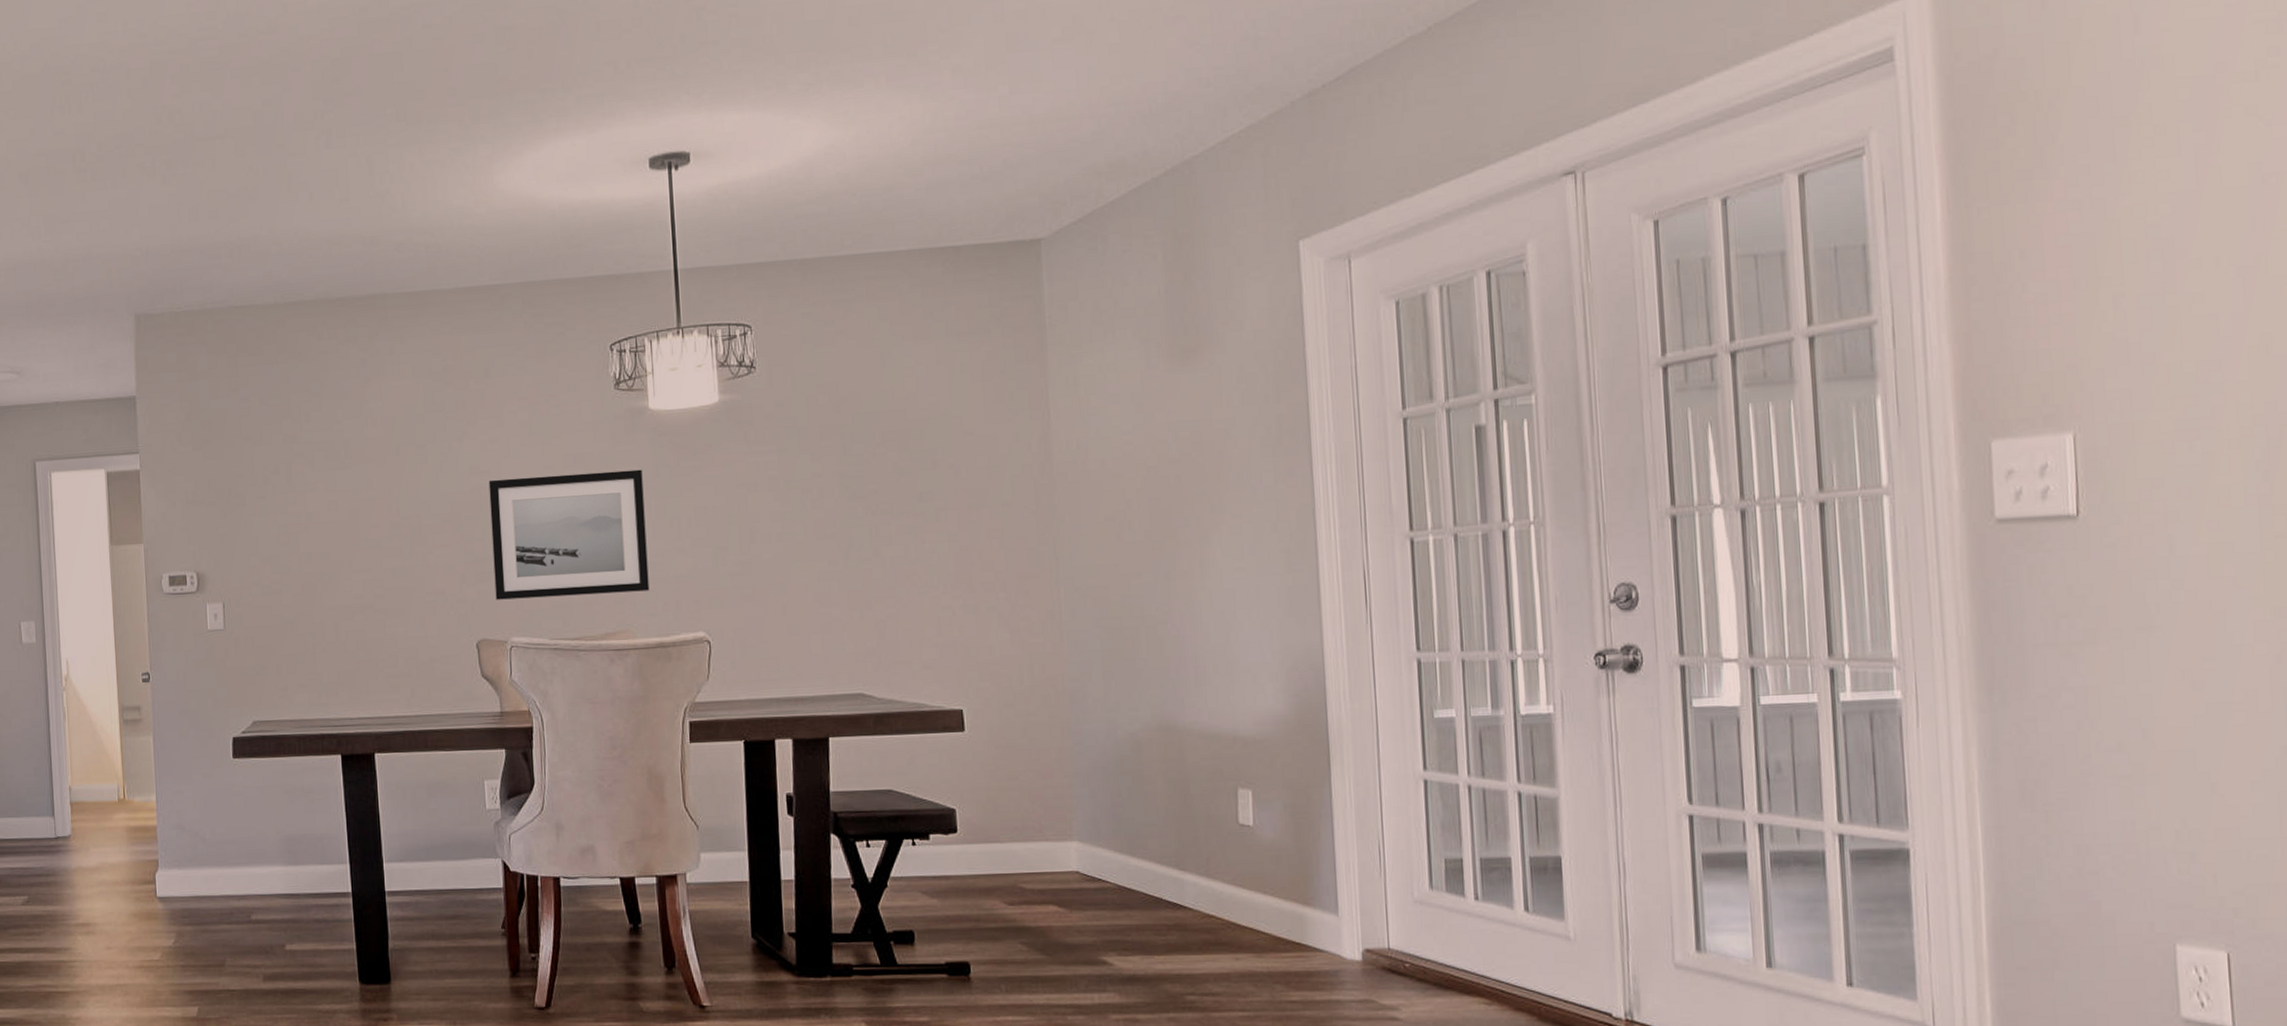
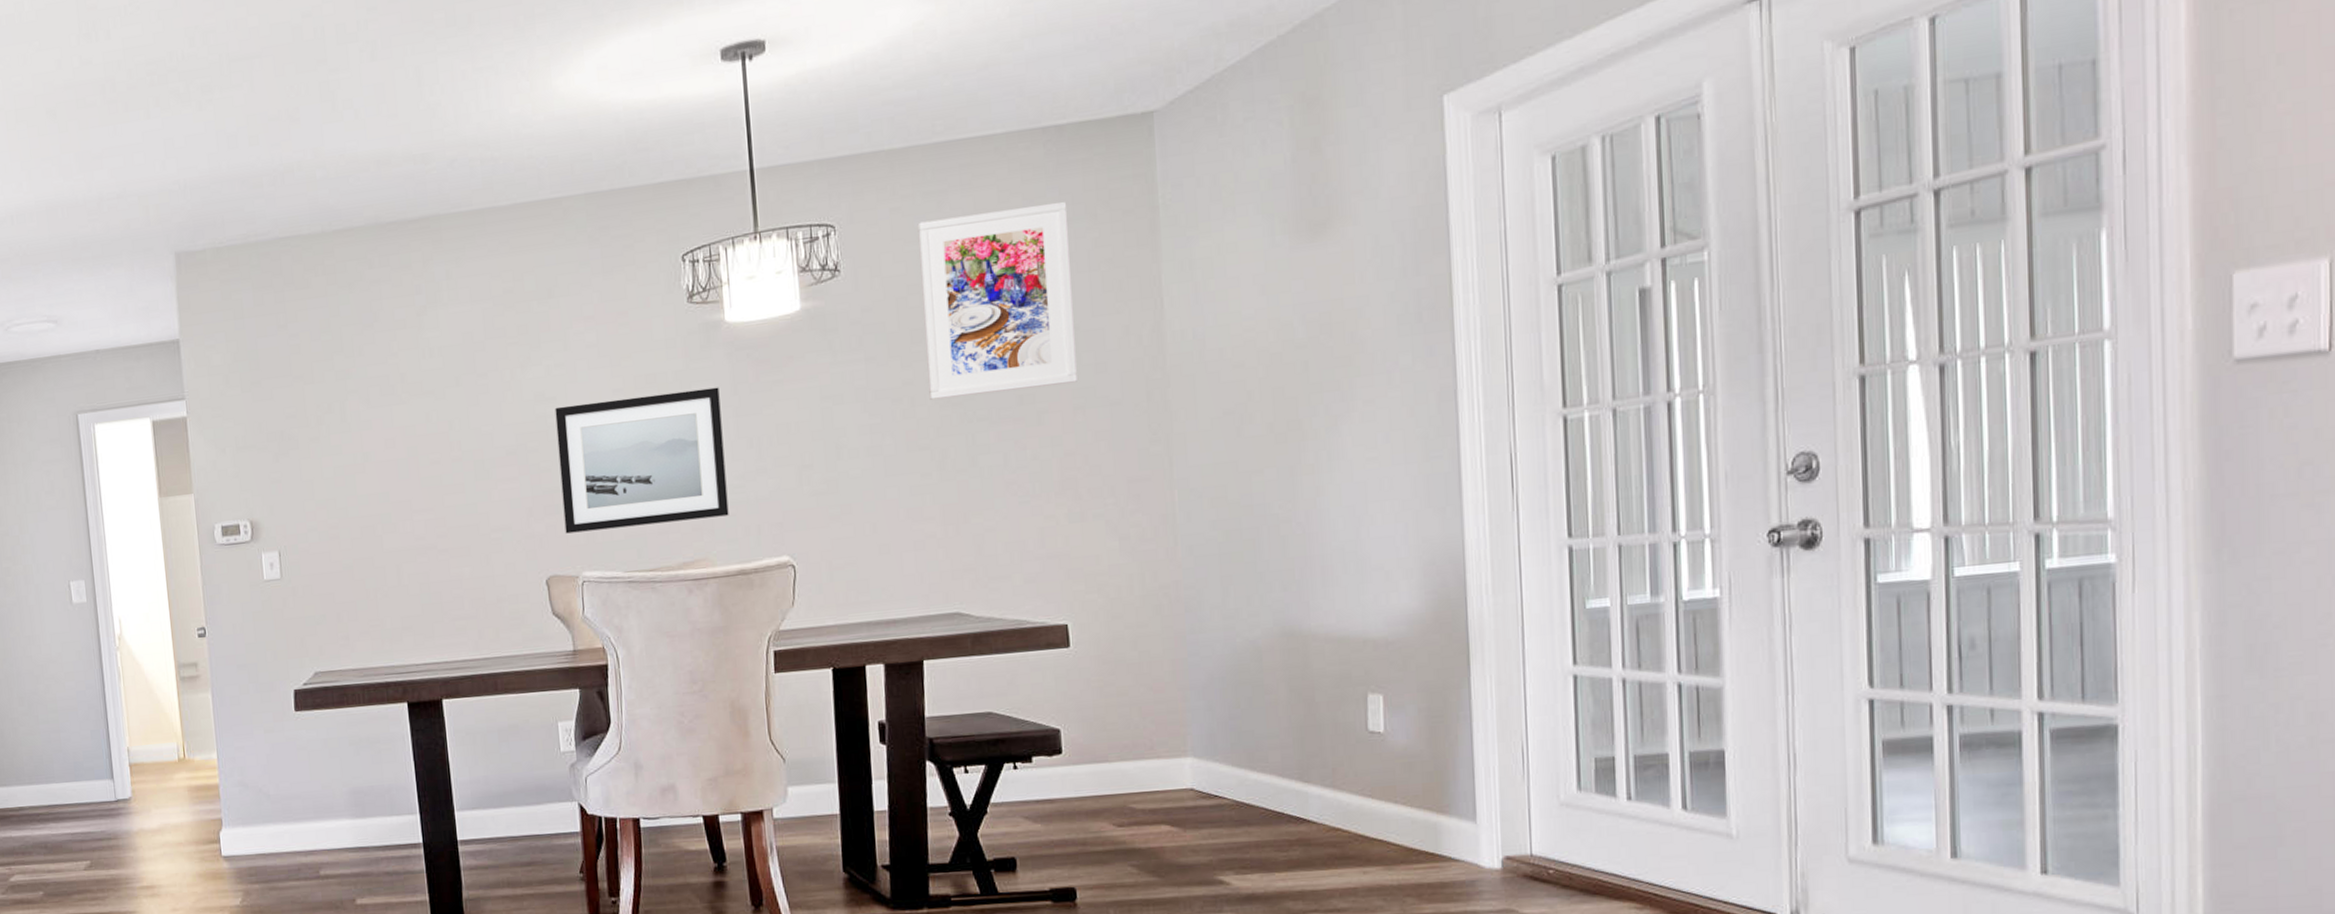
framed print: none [827,316,972,492] -> present [917,201,1077,400]

